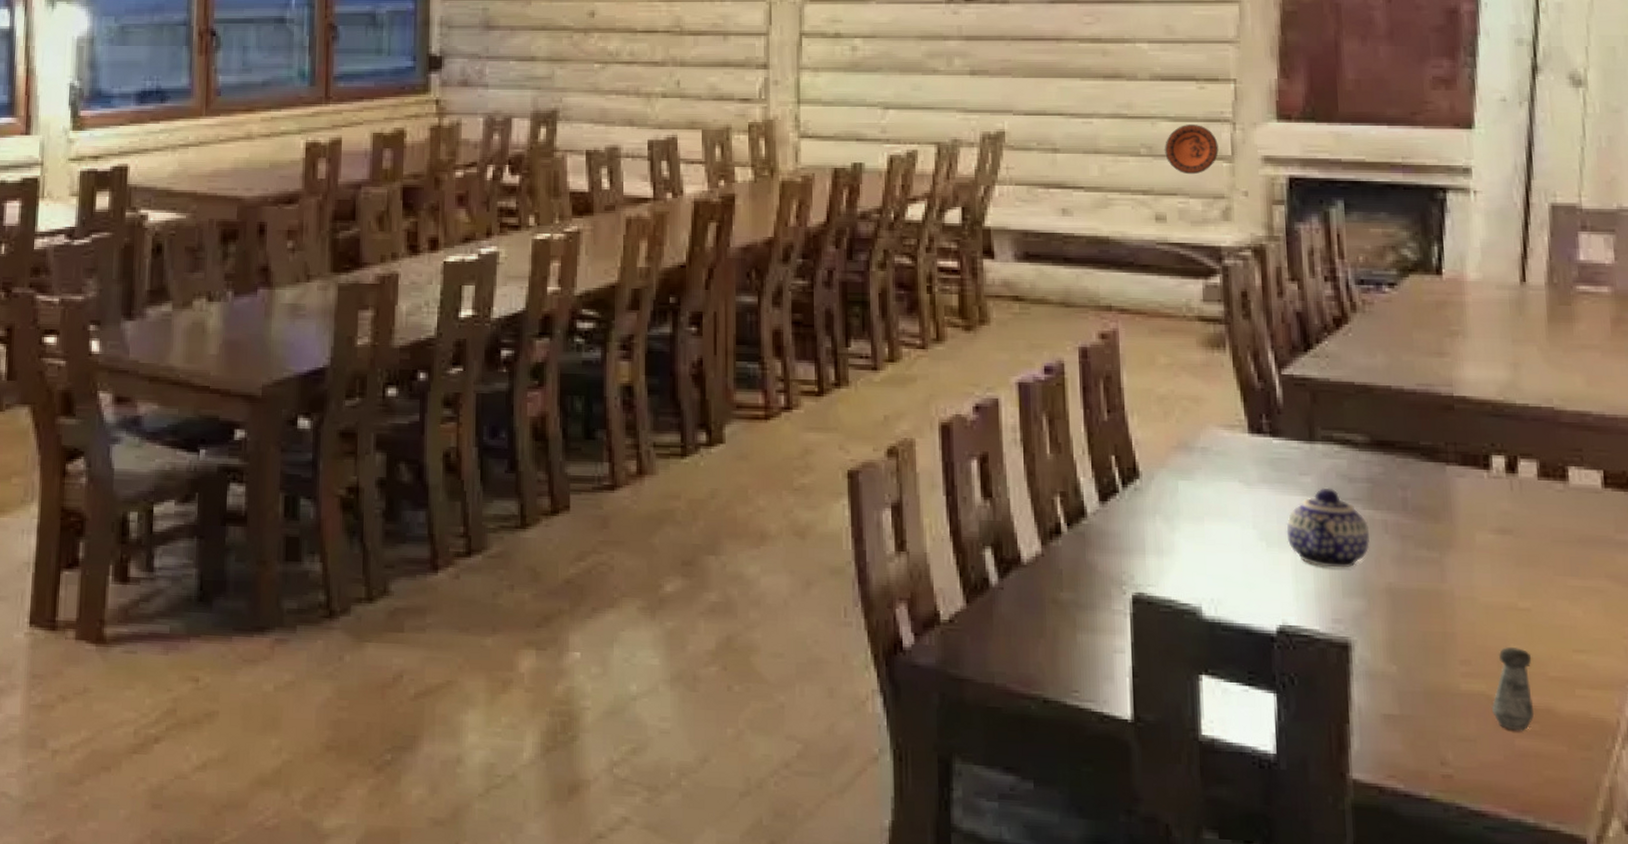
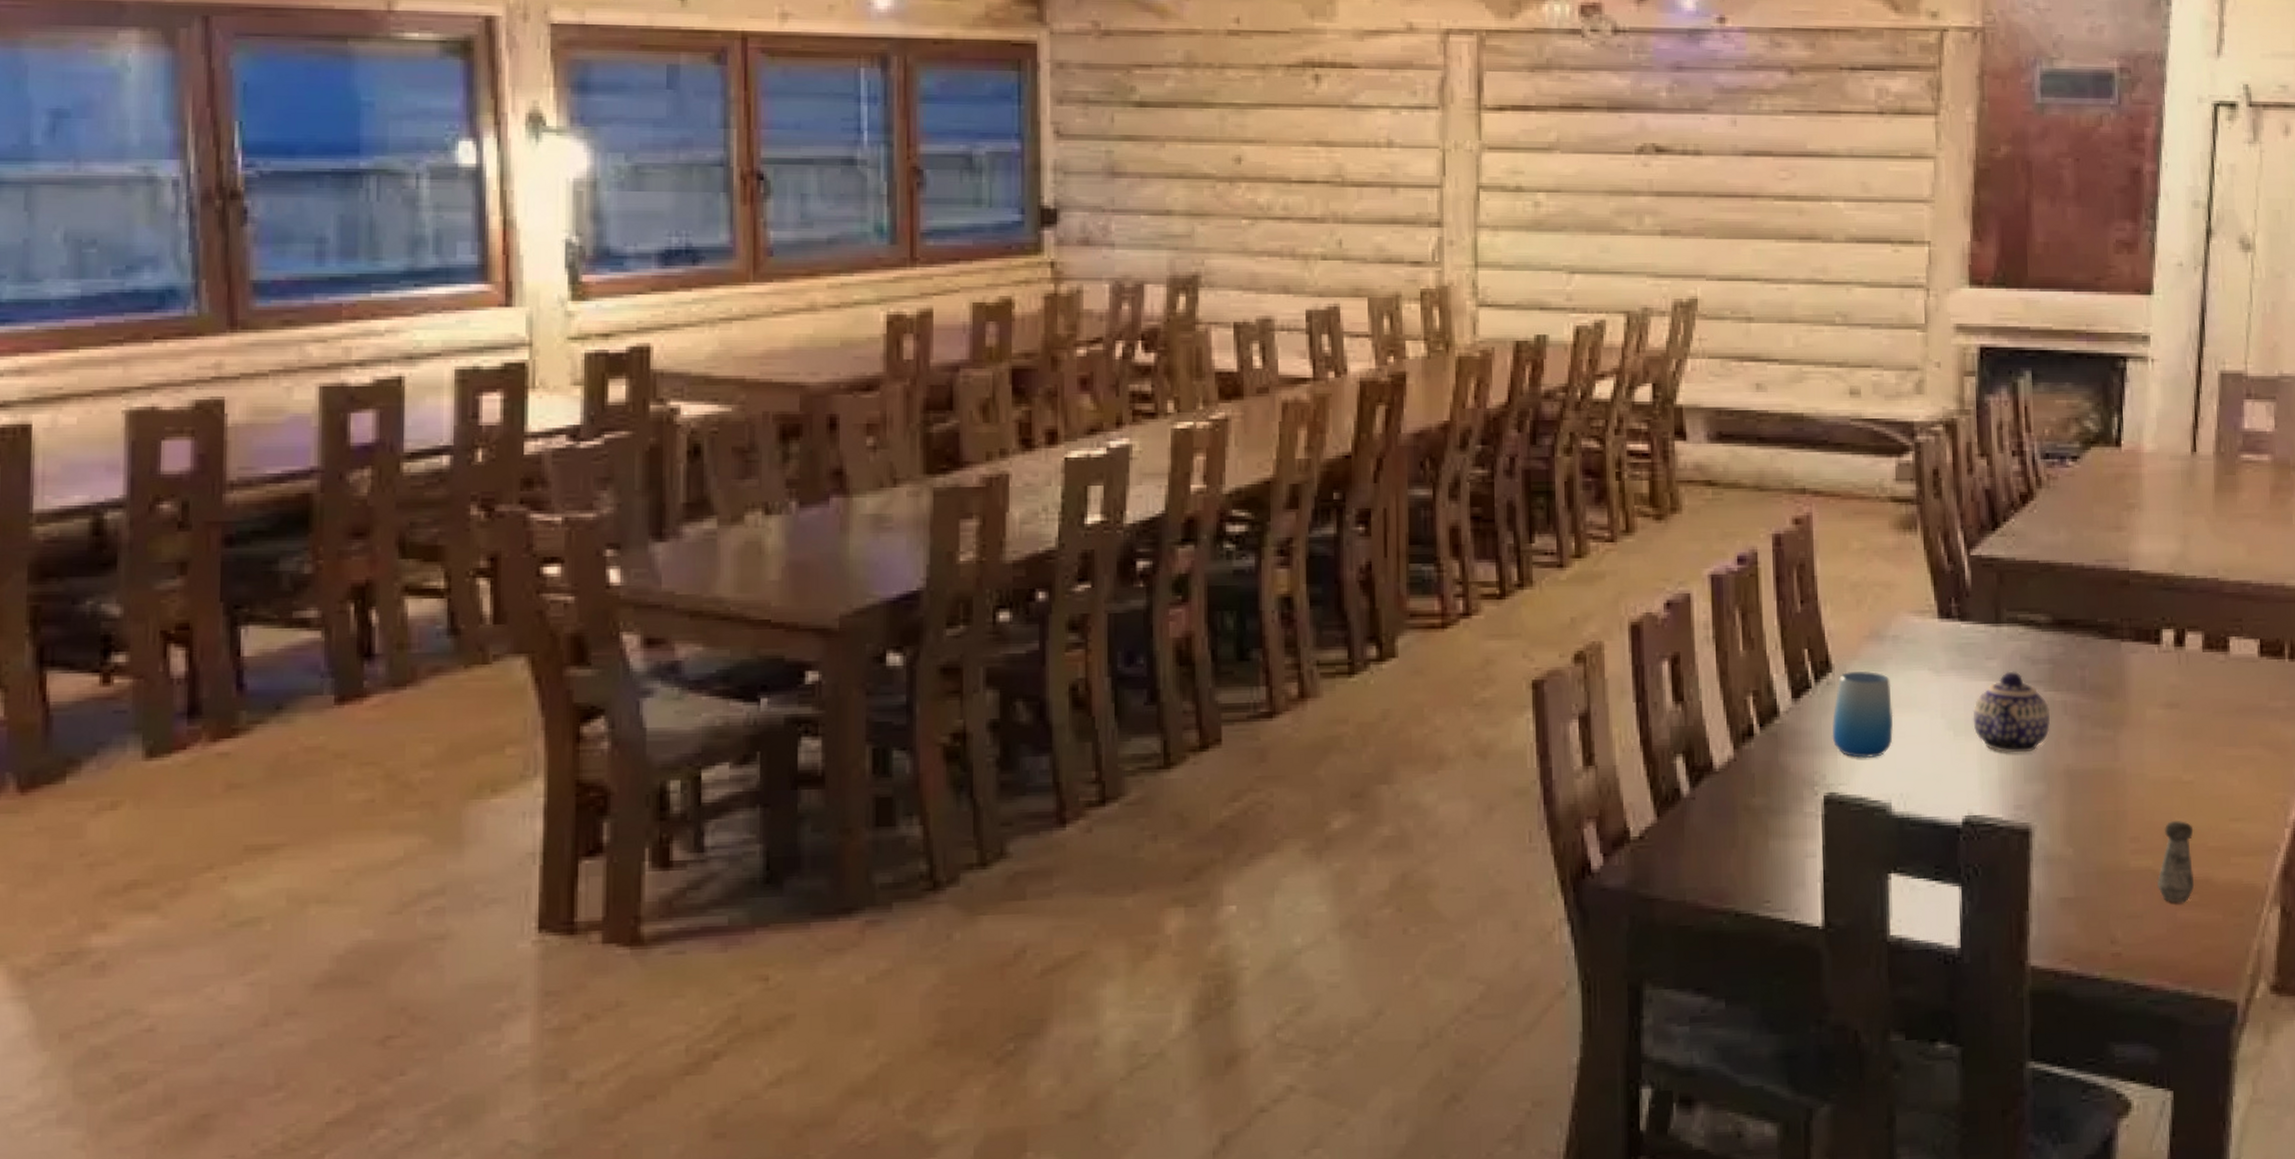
cup: none [1140,479,1203,563] -> present [1832,672,1894,759]
decorative plate: present [1165,125,1219,175] -> none [1860,291,1913,345]

